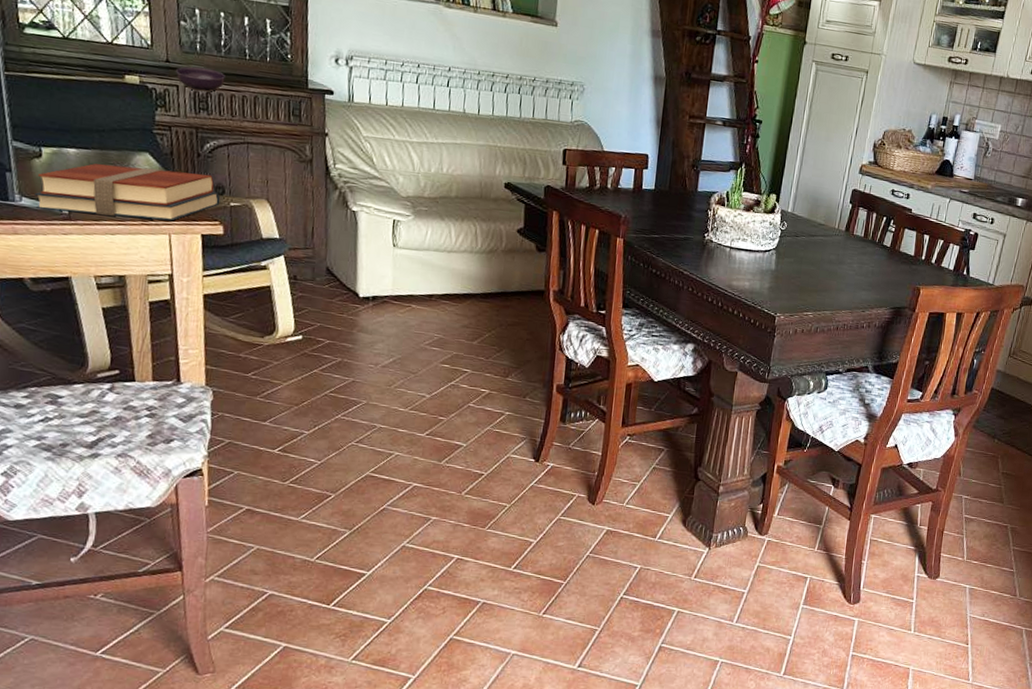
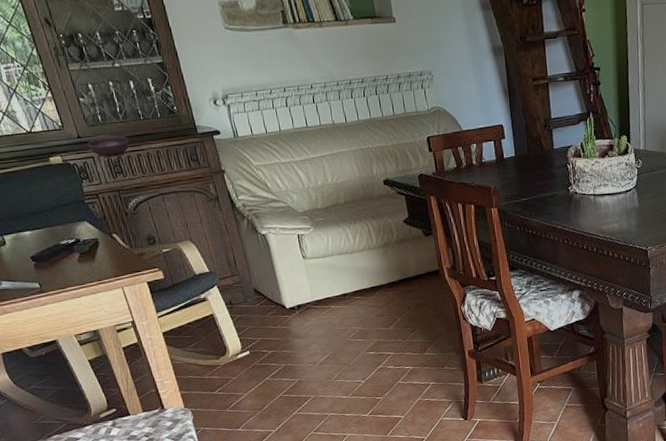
books: present [35,163,221,222] -> none [8,229,155,289]

